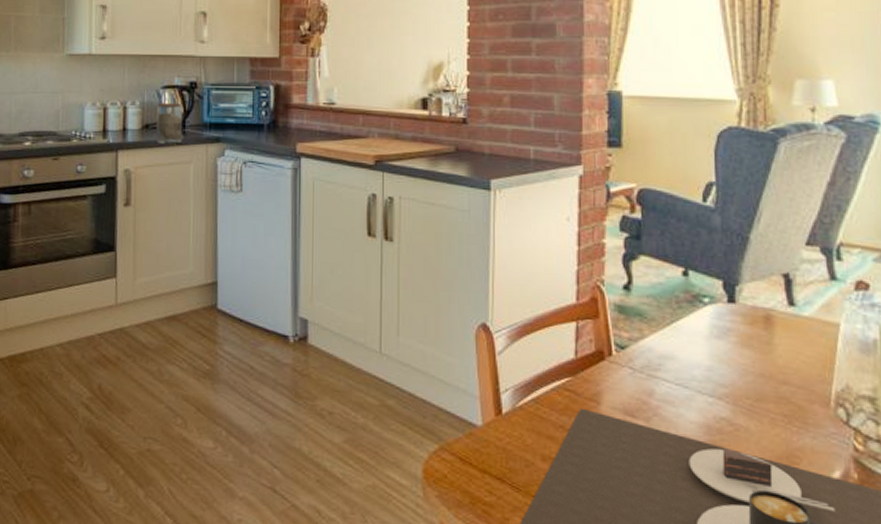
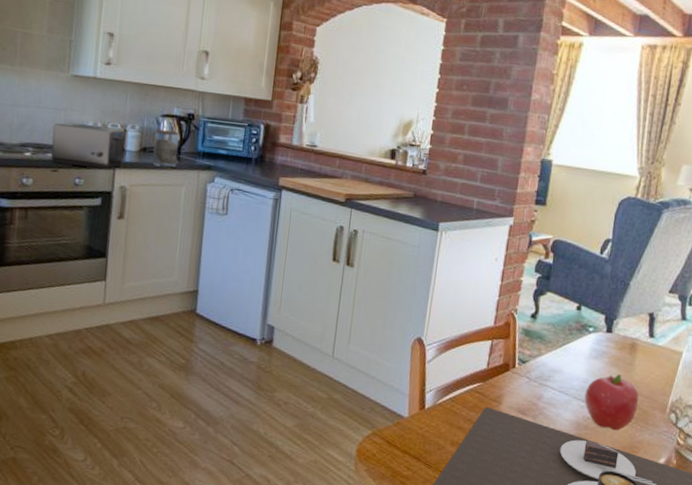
toaster: none [51,104,125,153] -> present [51,122,125,170]
fruit: none [711,357,789,434] -> present [584,373,639,430]

